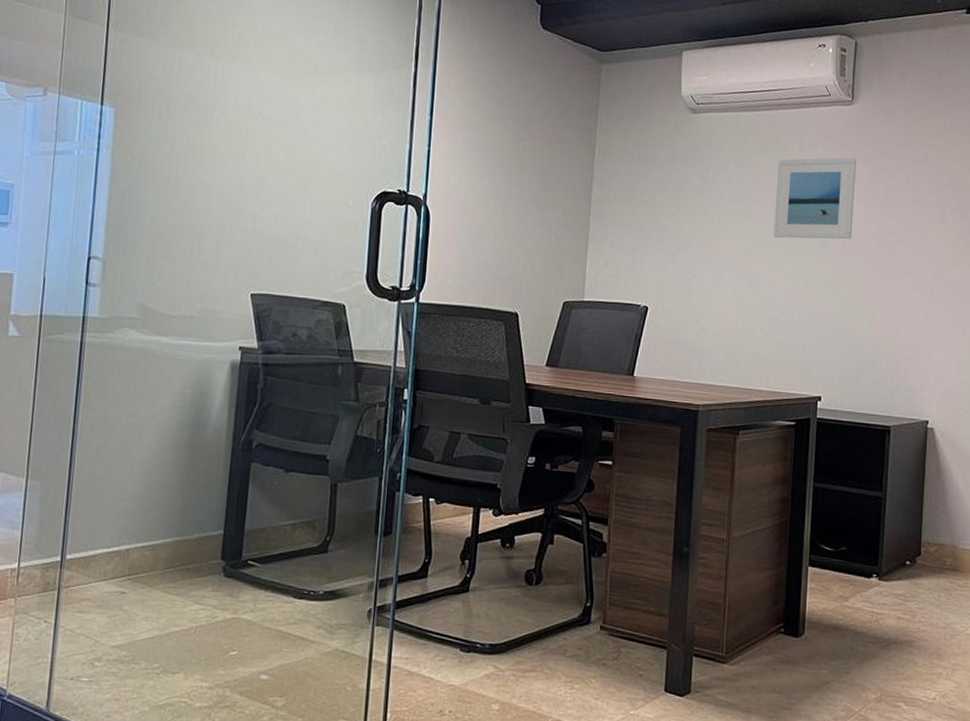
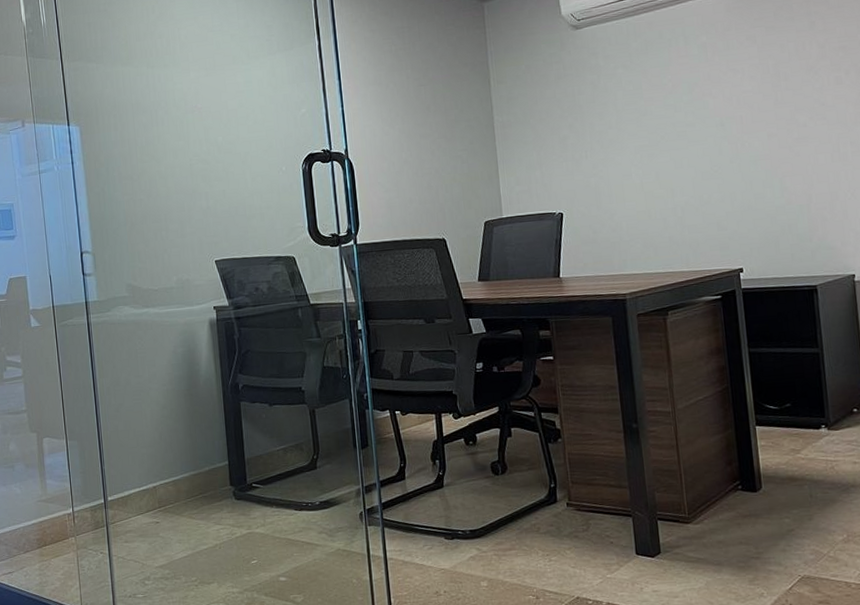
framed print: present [773,157,857,240] -> none [665,39,749,129]

